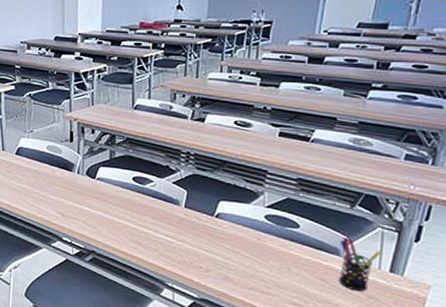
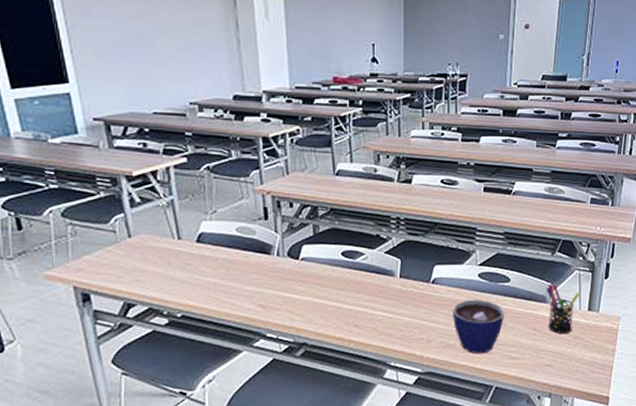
cup: none [233,238,290,294] -> present [453,299,505,354]

